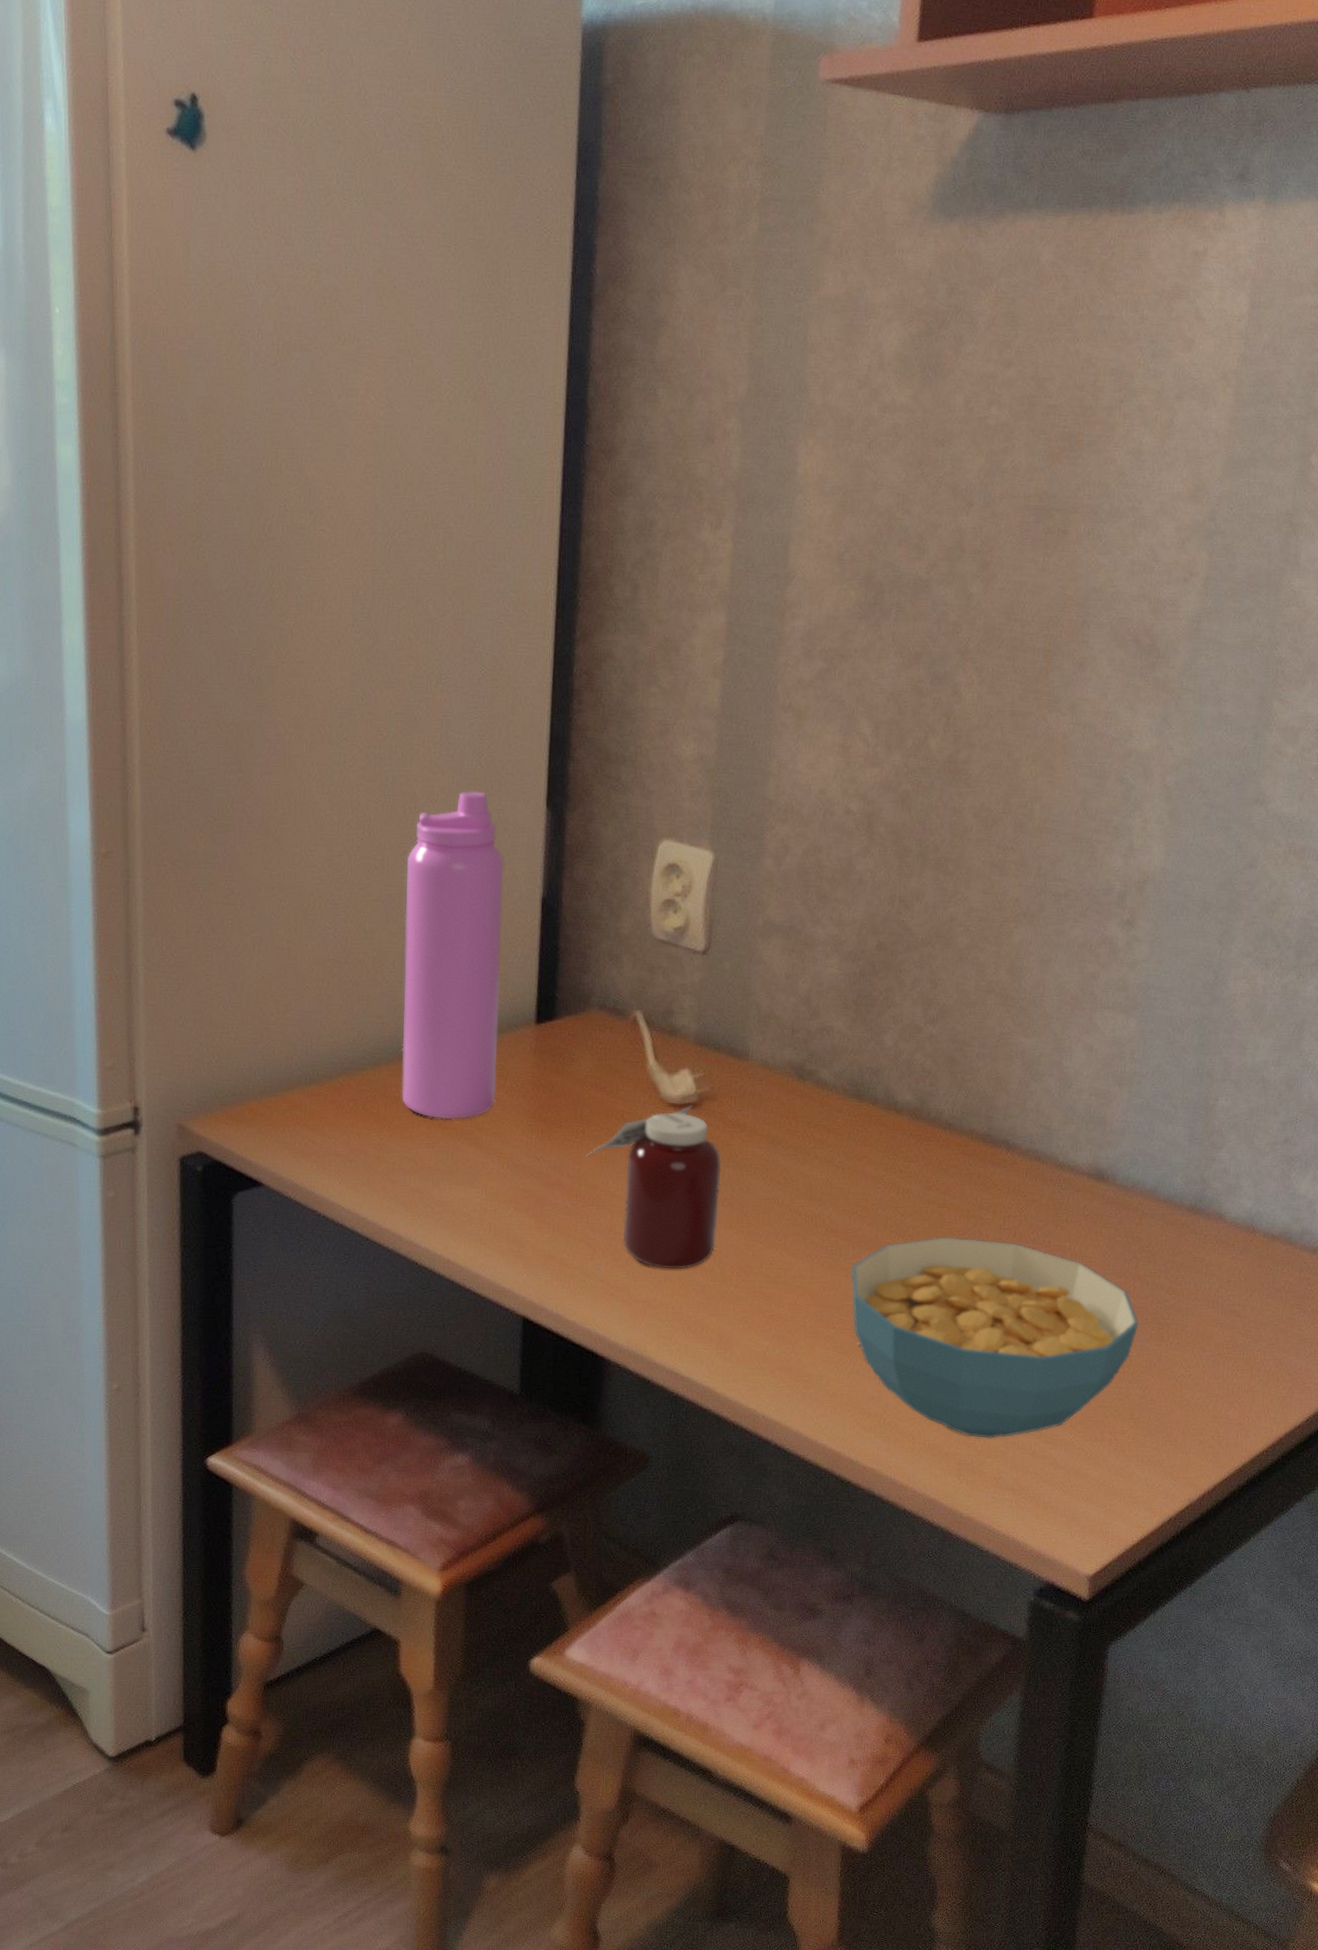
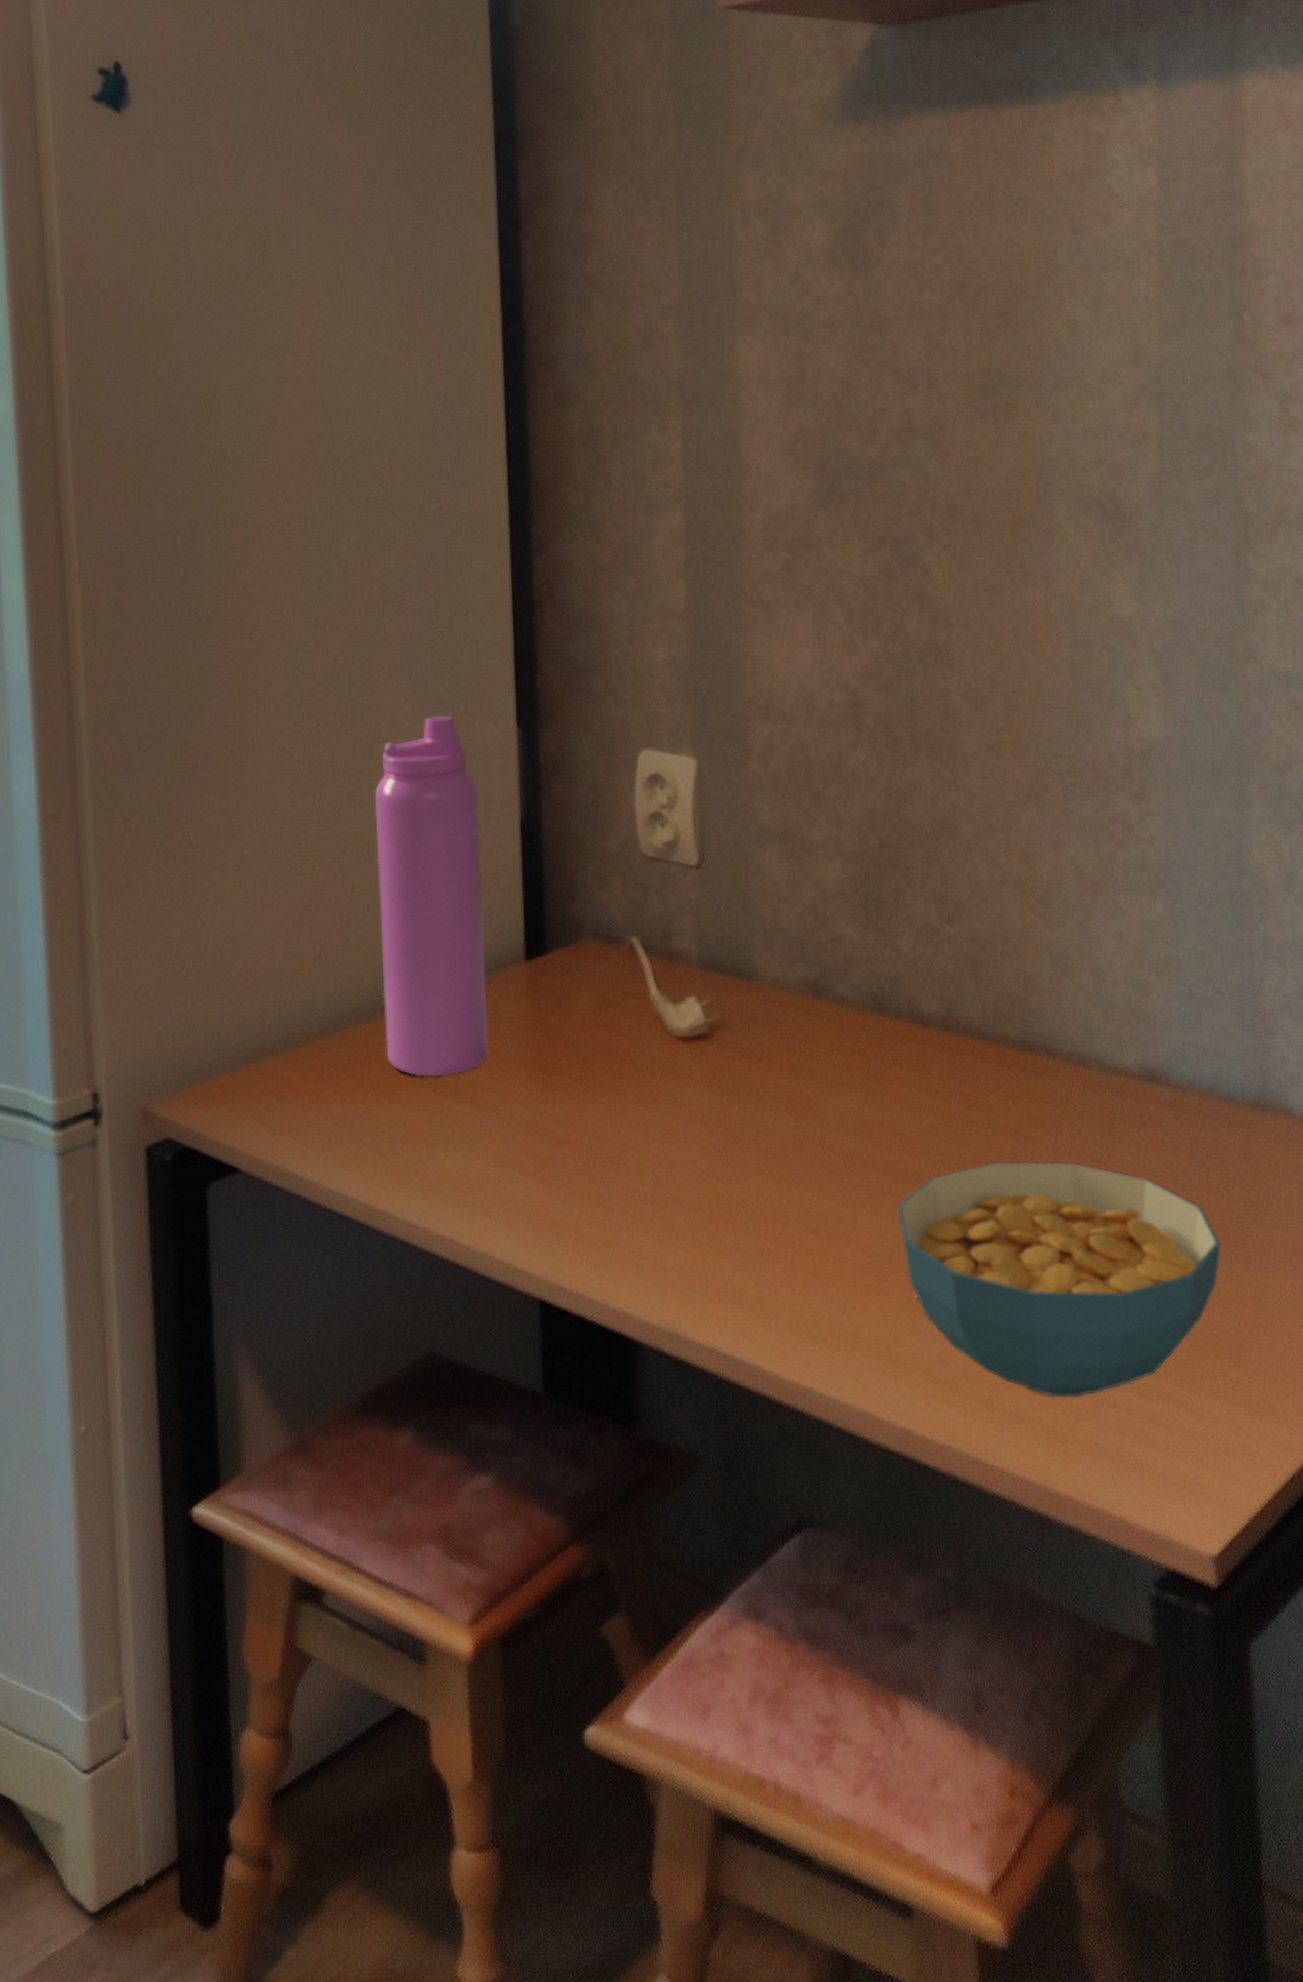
jar: present [585,1105,722,1270] -> none [592,1036,745,1229]

